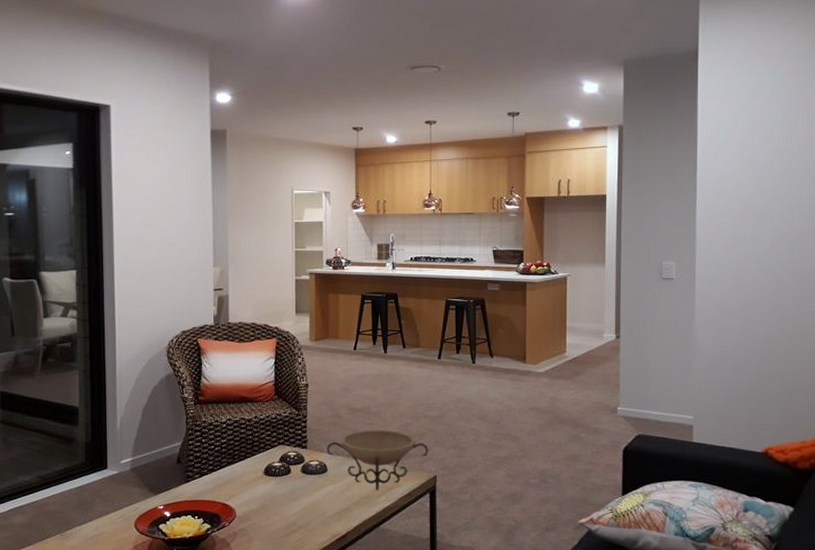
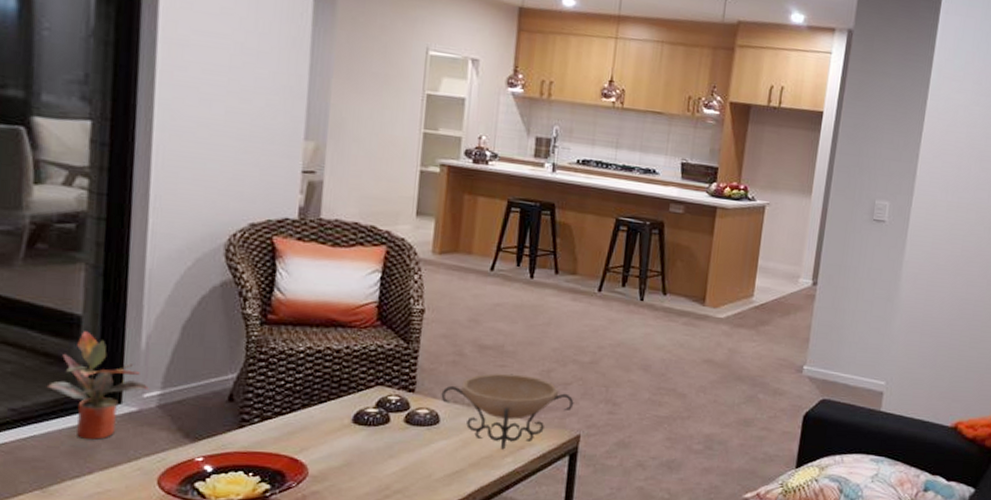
potted plant: none [59,418,124,496] -> present [46,331,149,440]

